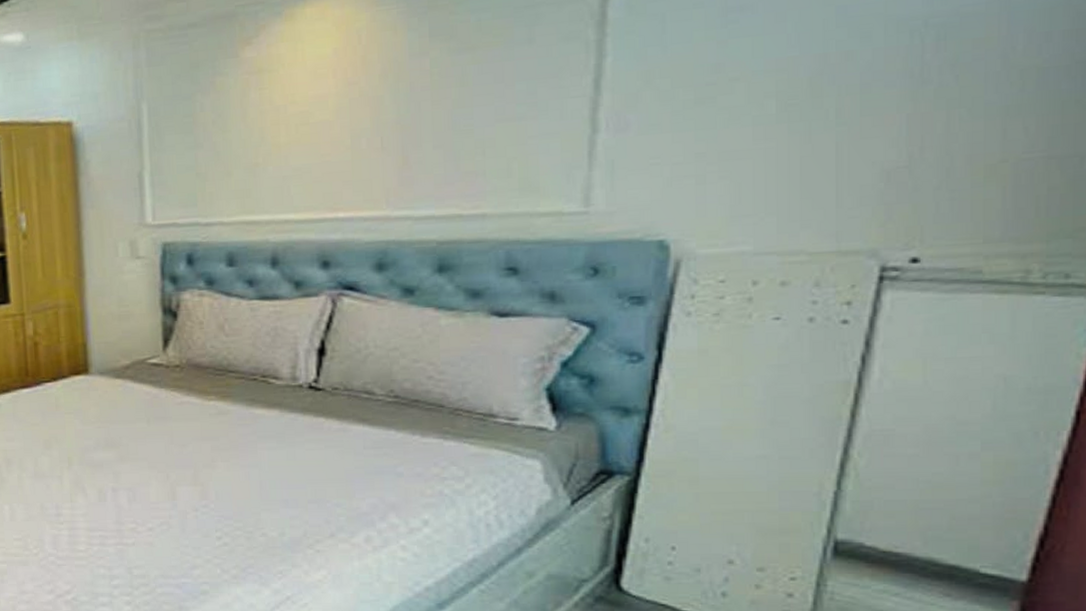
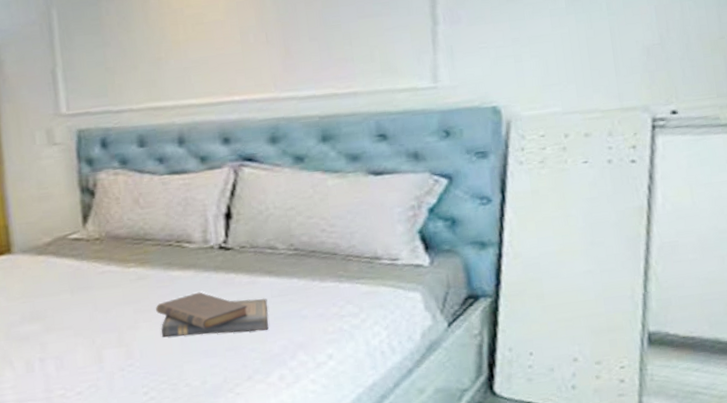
diary: none [235,434,359,485] -> present [156,292,269,337]

